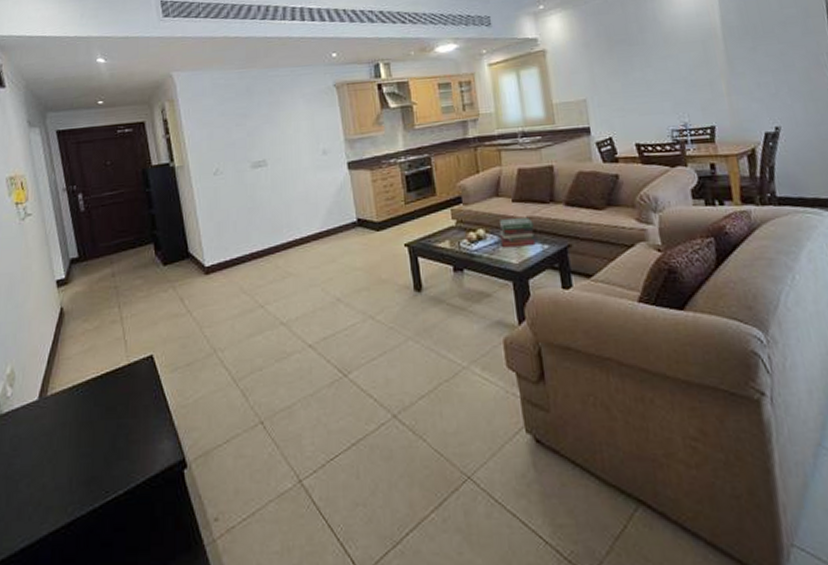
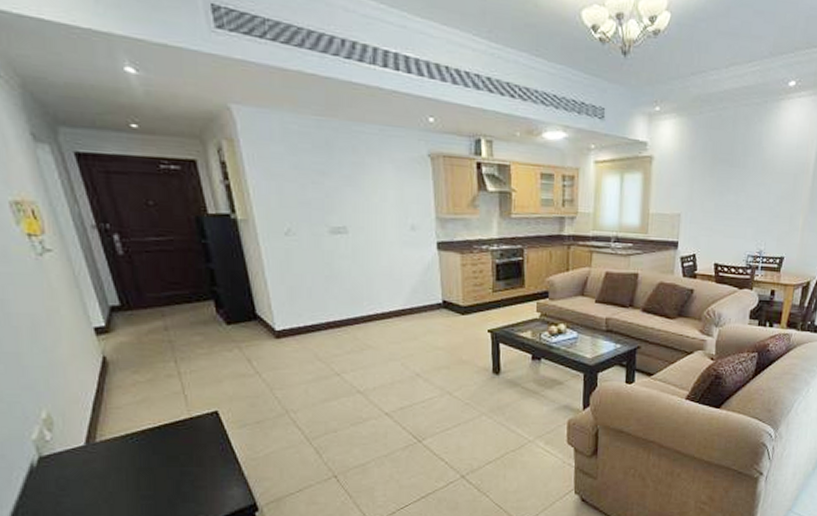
books: present [500,218,536,248] -> none [578,317,611,344]

